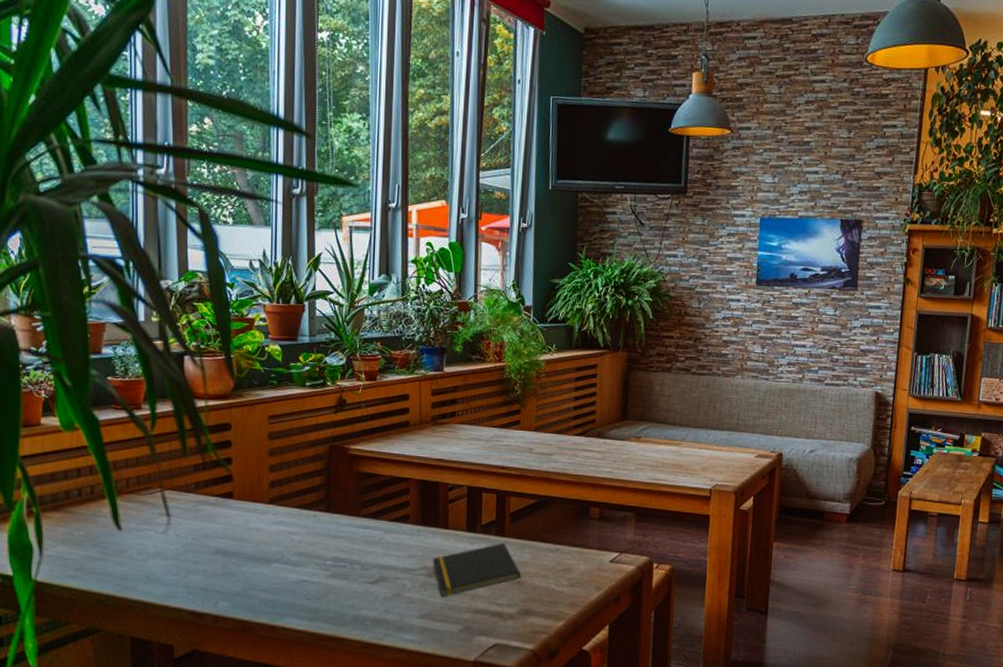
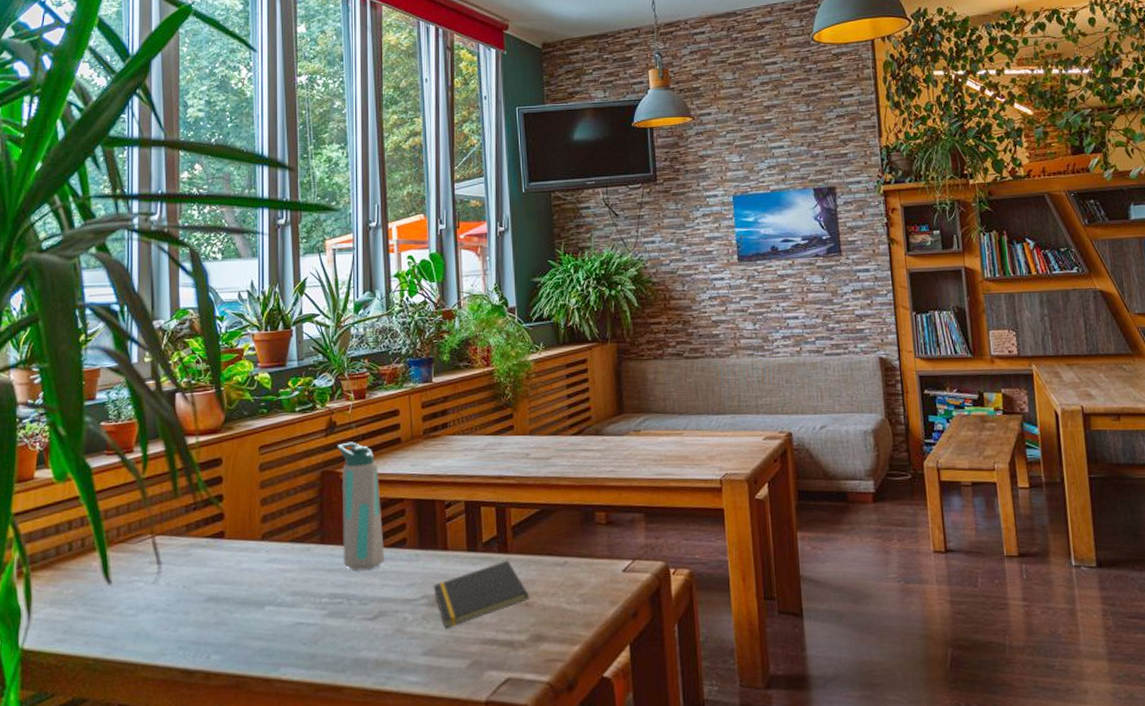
water bottle: none [346,420,388,540] -> present [337,442,384,570]

